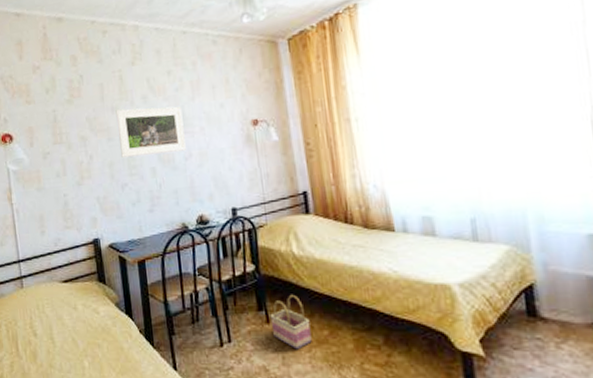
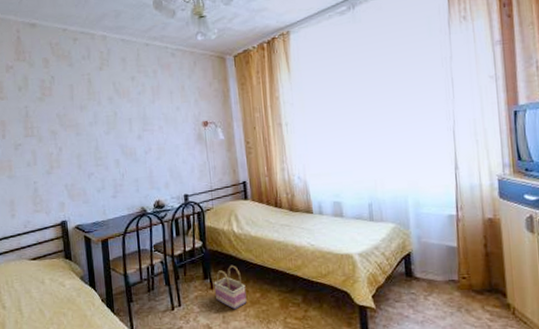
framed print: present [115,106,186,158] -> none [84,107,146,150]

